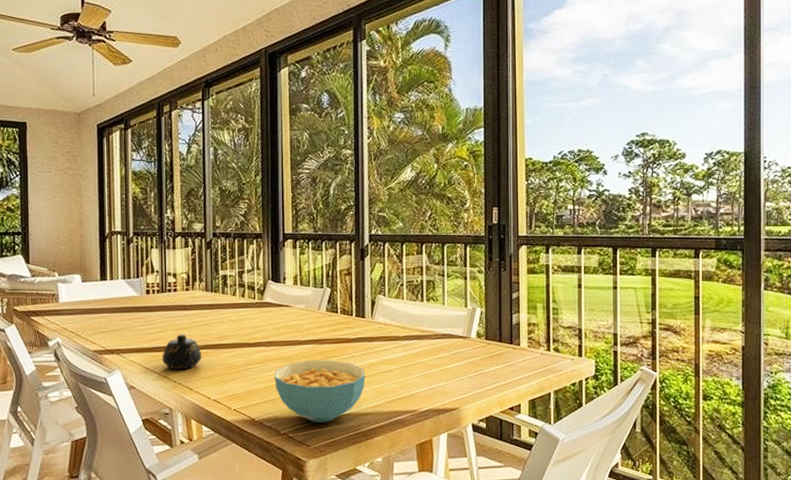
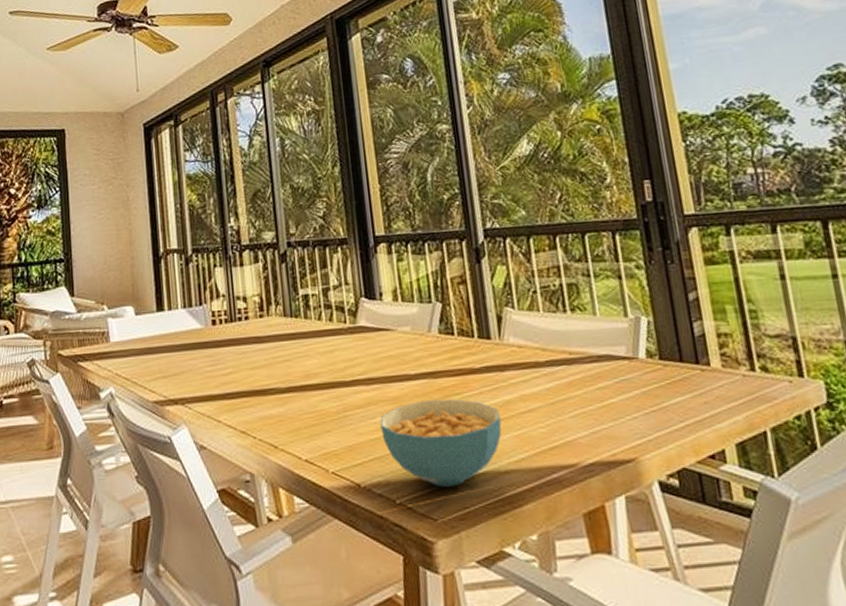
teapot: present [162,334,202,370] -> none [236,374,287,422]

